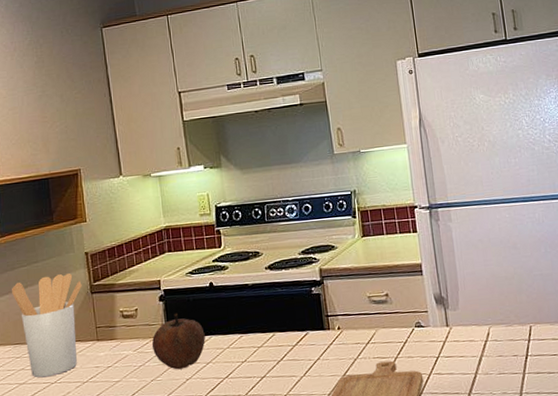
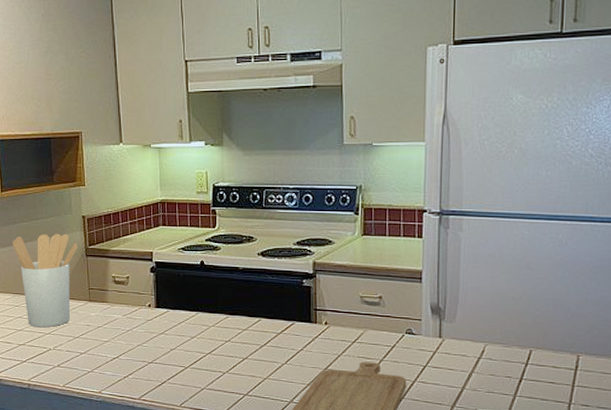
fruit: present [151,313,206,370] -> none [140,286,192,339]

